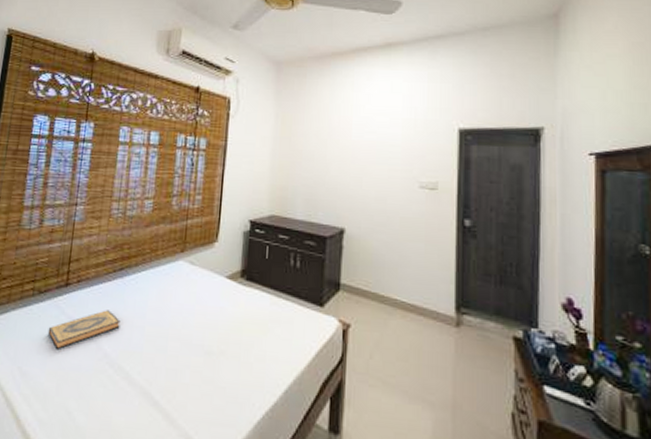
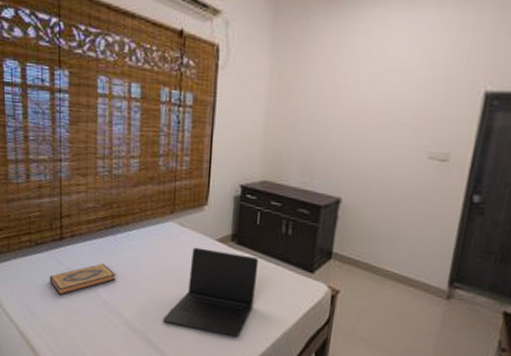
laptop: none [167,286,268,387] -> present [163,247,259,338]

